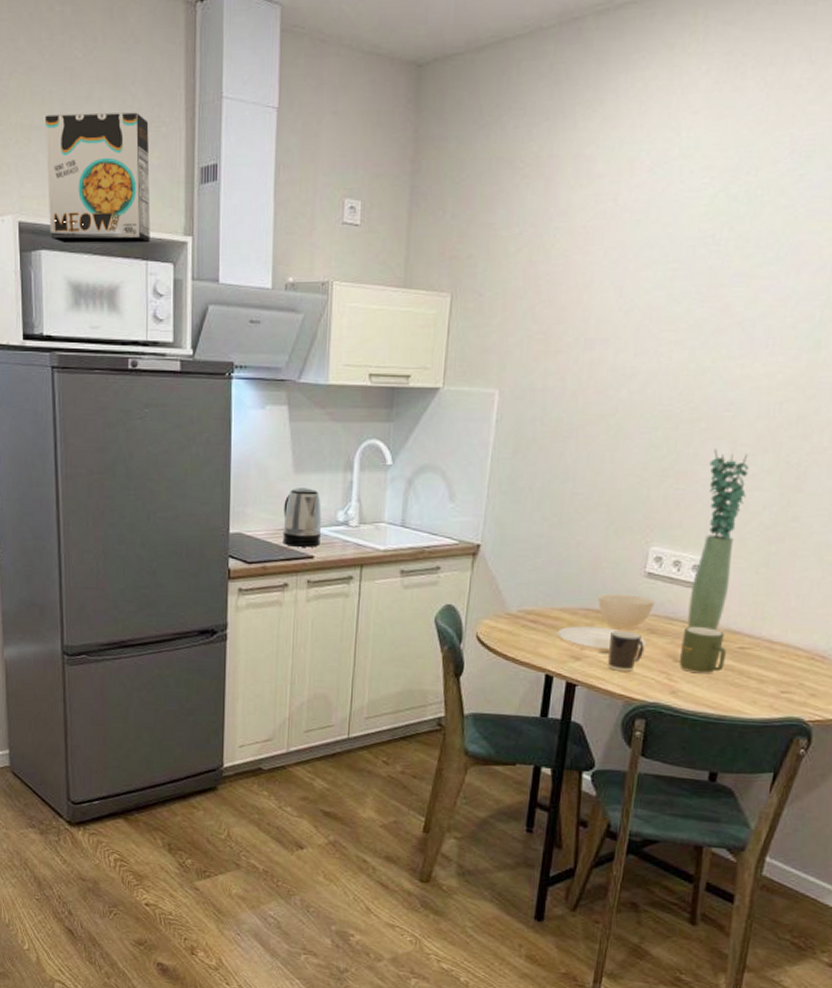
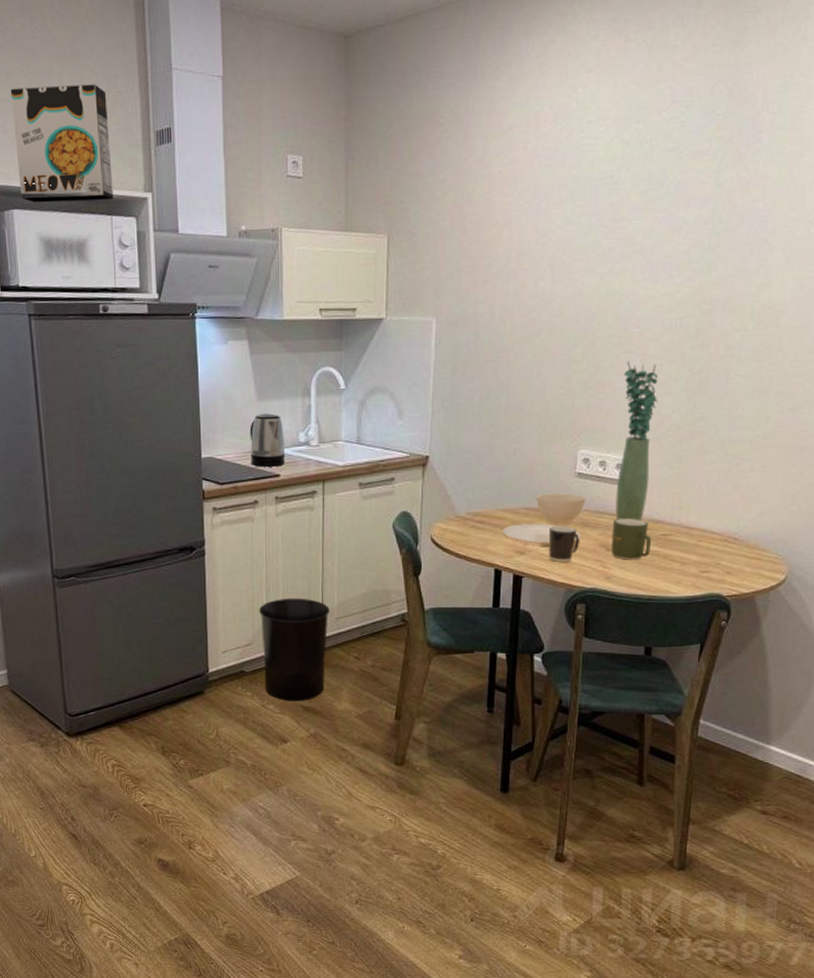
waste bin: none [282,692,359,805] -> present [259,598,330,701]

